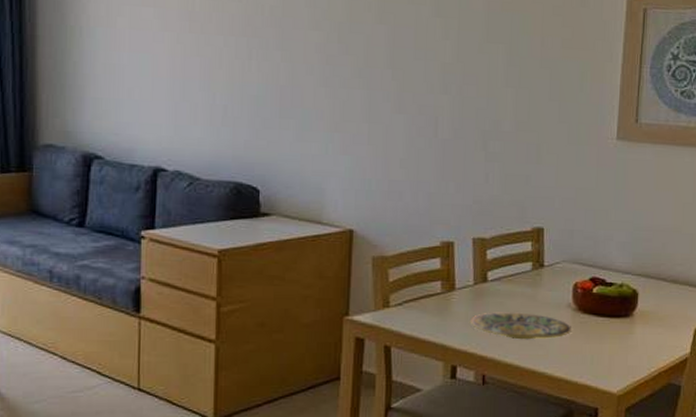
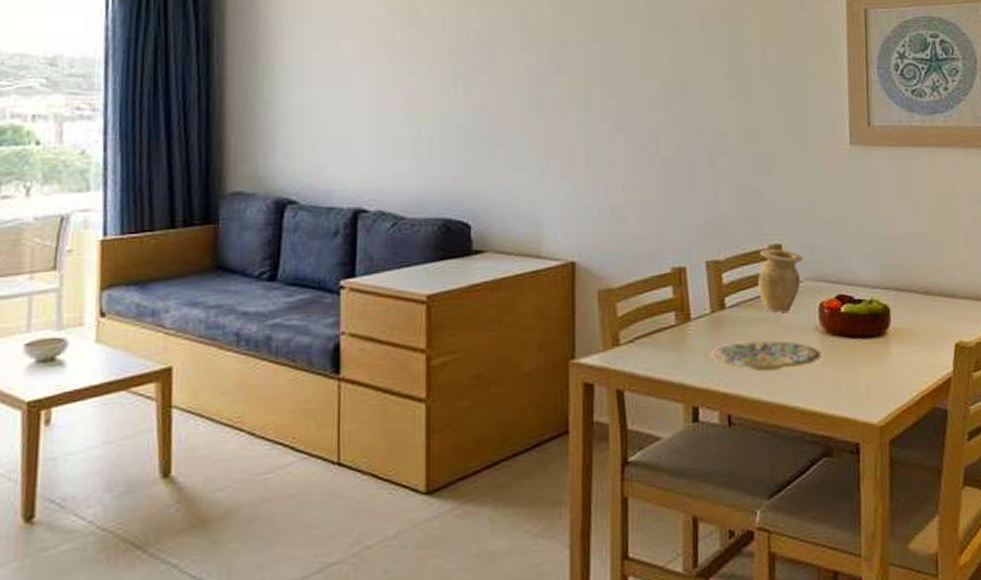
vase: none [519,231,563,289] -> present [758,248,804,313]

